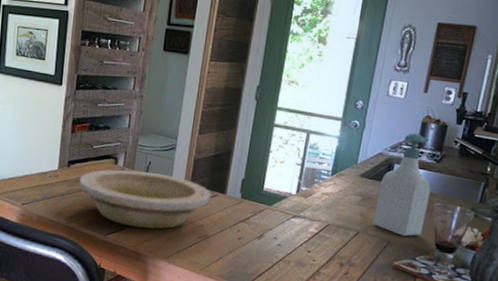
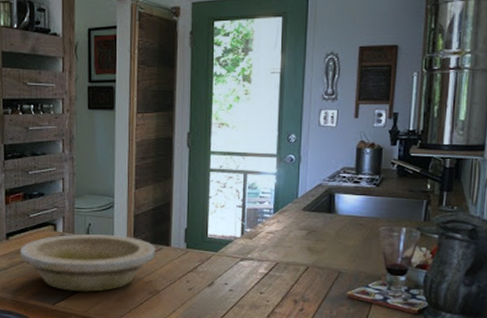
soap bottle: present [373,133,431,237] -> none [321,160,374,265]

